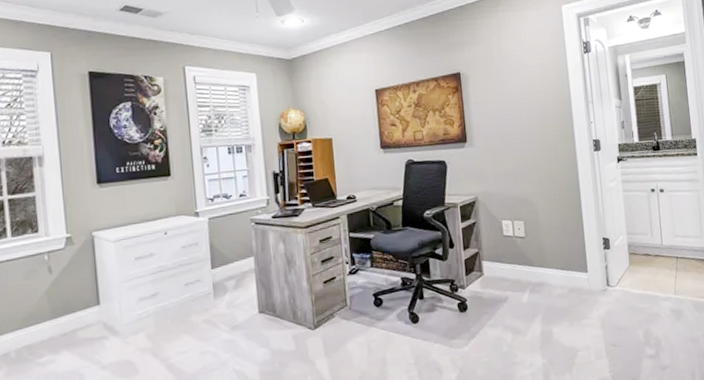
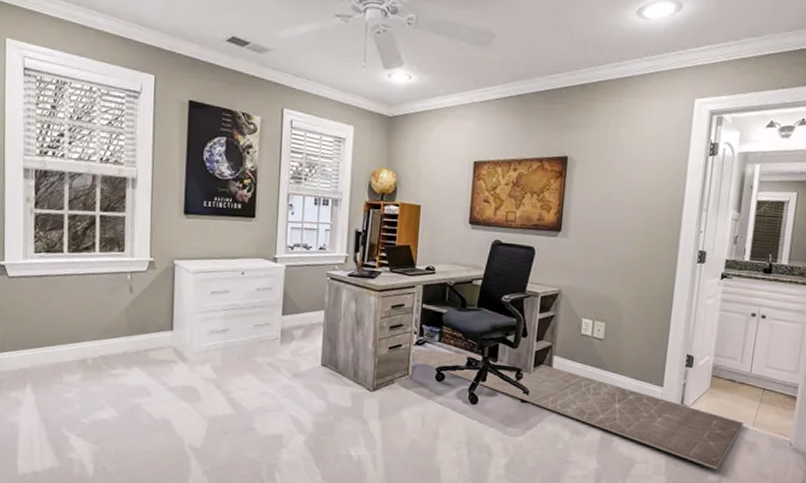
rug: none [346,271,667,343] -> present [411,348,744,470]

